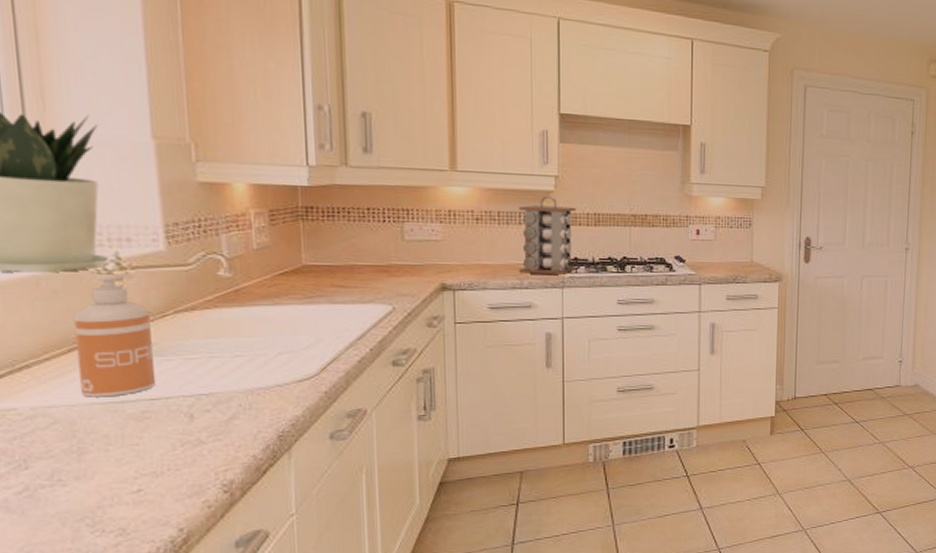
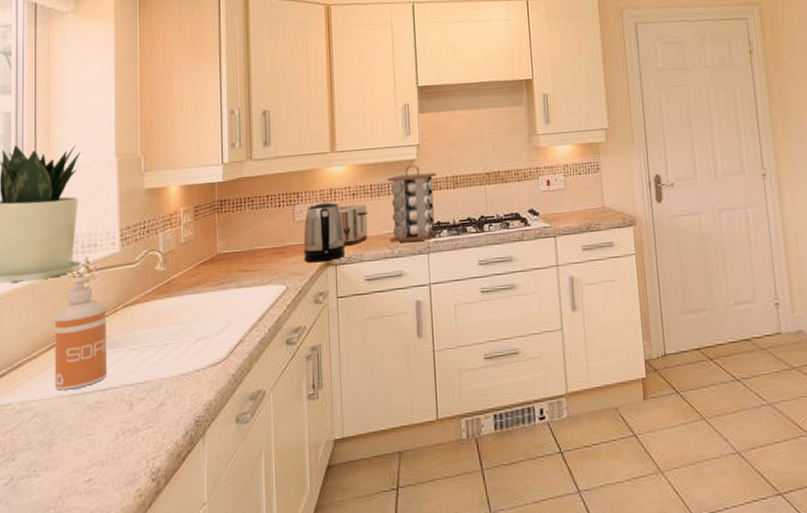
kettle: none [414,223,466,286] -> present [303,202,346,263]
toaster: none [458,229,495,272] -> present [338,204,368,246]

